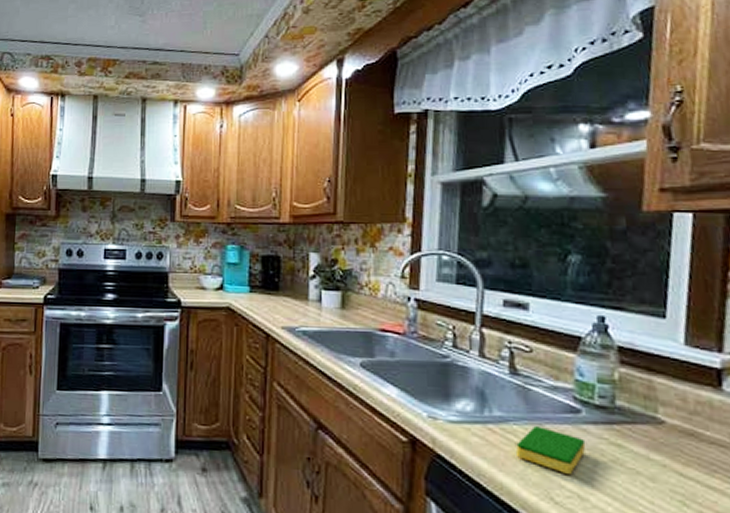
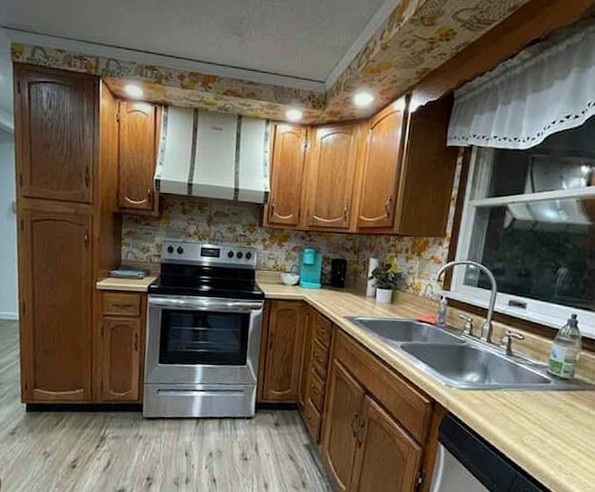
dish sponge: present [515,426,586,474] -> none [502,392,551,425]

